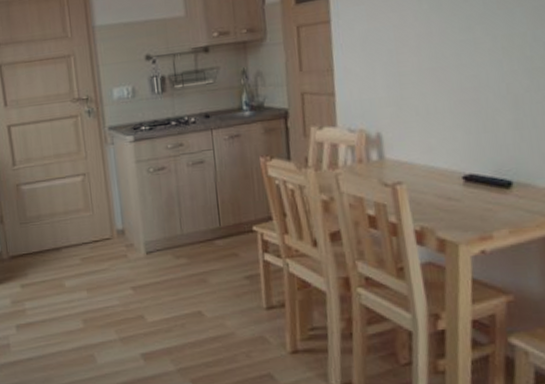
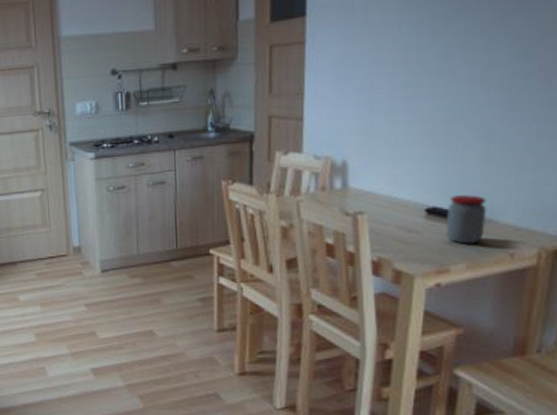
jar: none [484,160,523,210] -> present [445,195,487,244]

